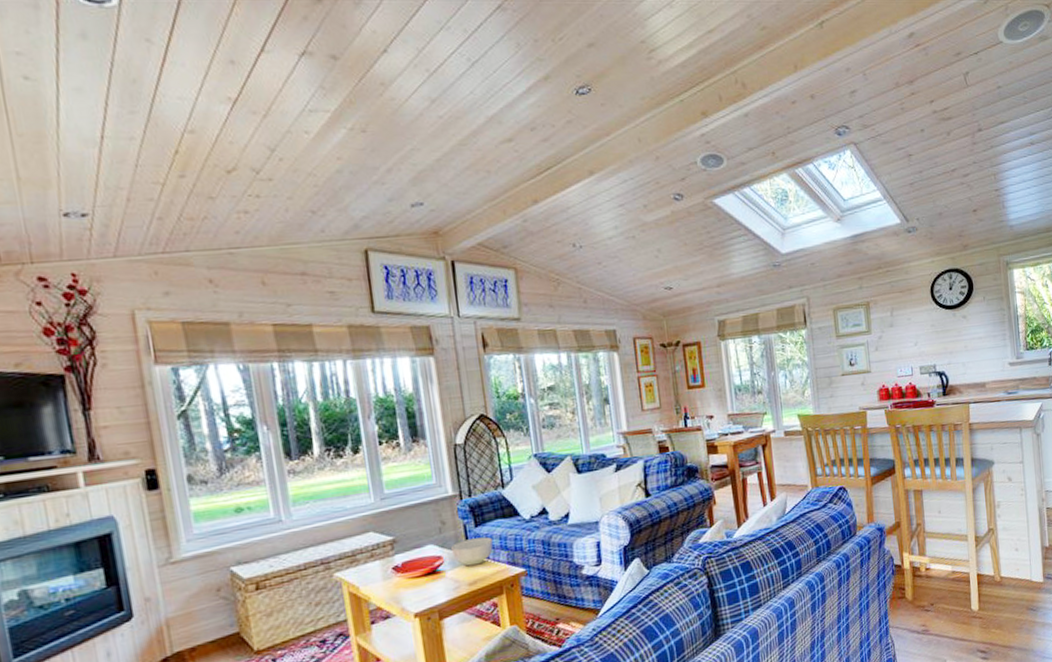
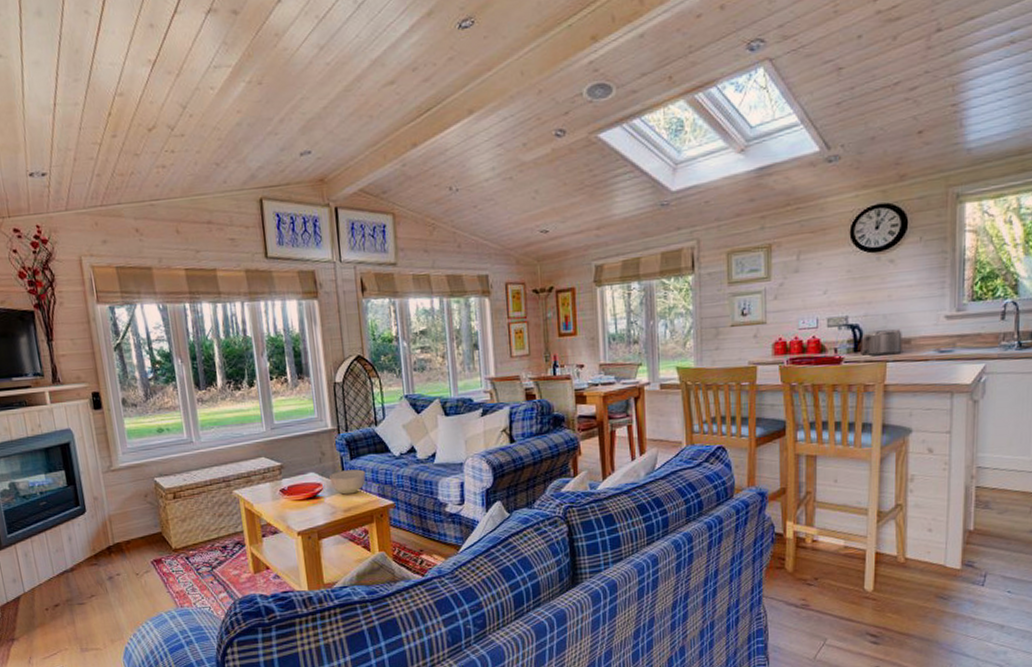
toaster: none [948,374,981,399] -> present [861,328,904,357]

